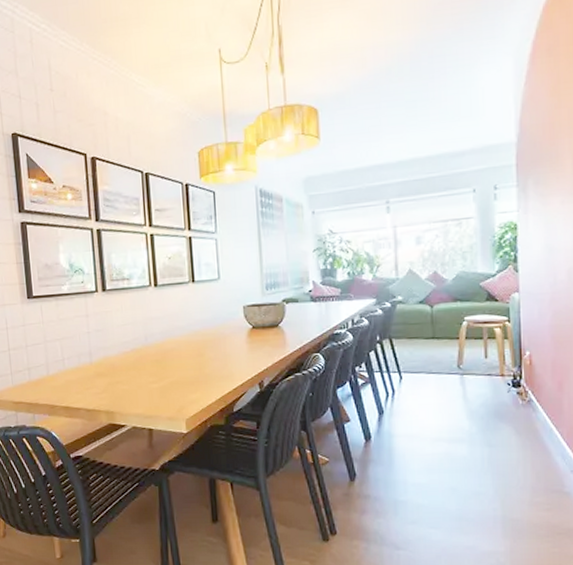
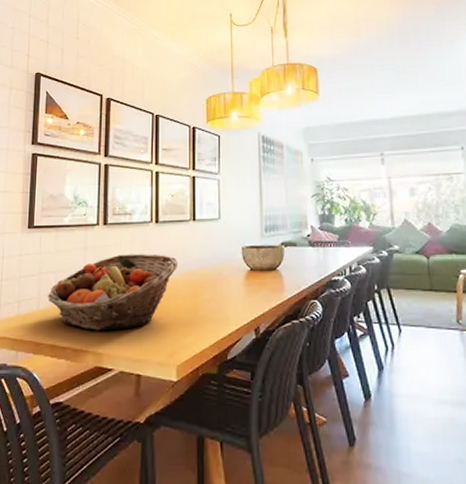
fruit basket: none [56,317,181,392] -> present [48,254,179,331]

